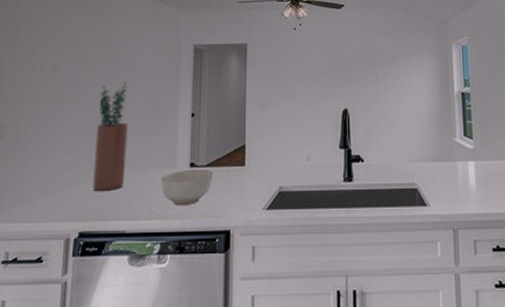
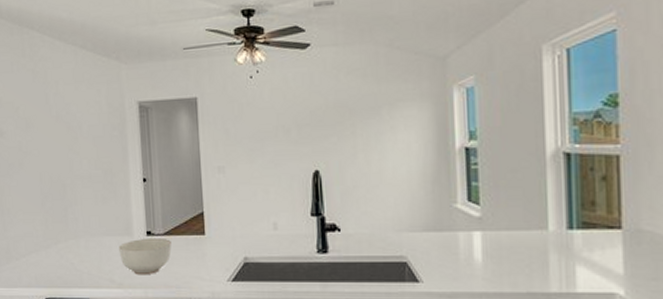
vase: present [93,81,129,191] -> none [48,144,83,258]

